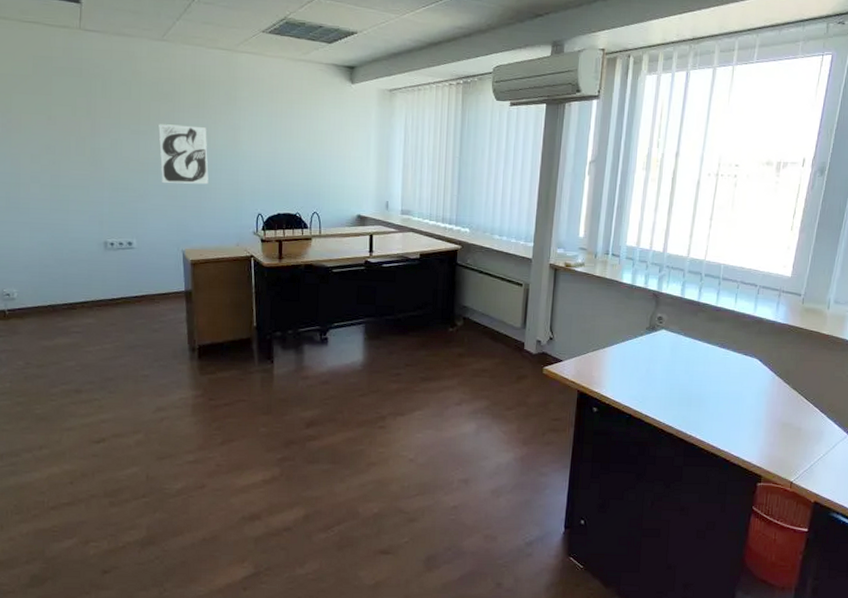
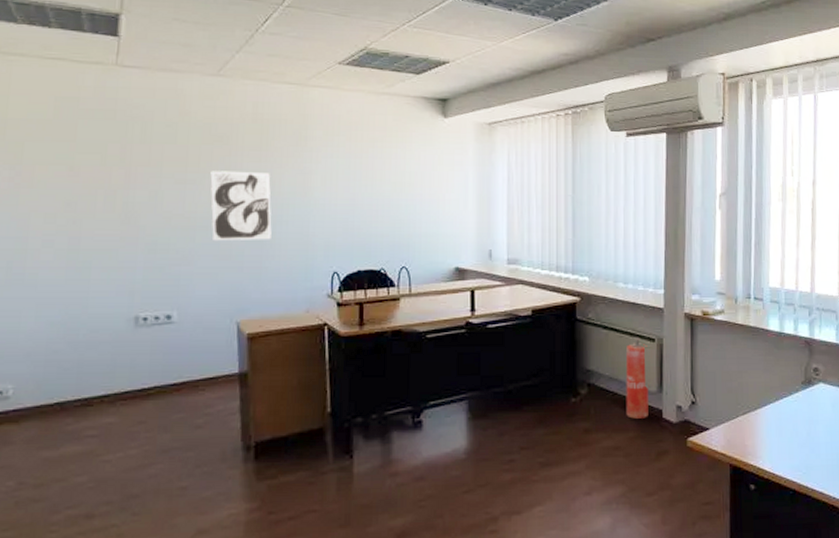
fire extinguisher: none [494,282,516,349] -> present [625,337,649,419]

